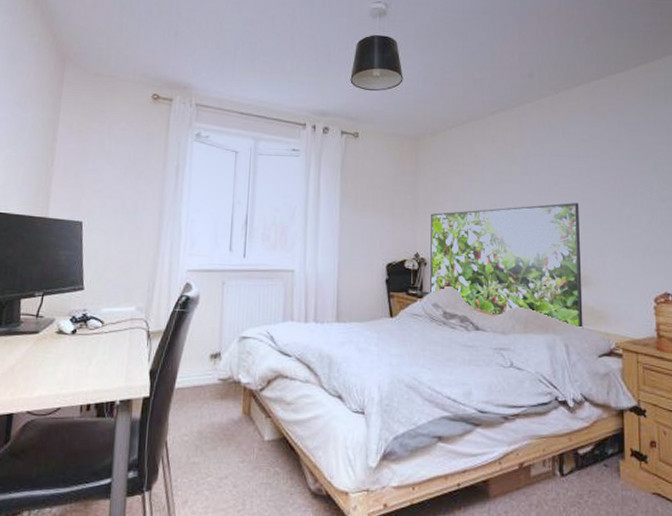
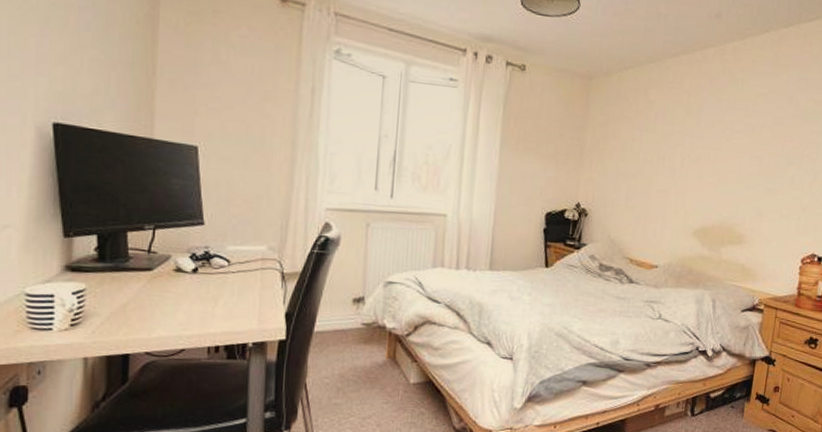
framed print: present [430,203,583,329] -> none [588,159,747,285]

